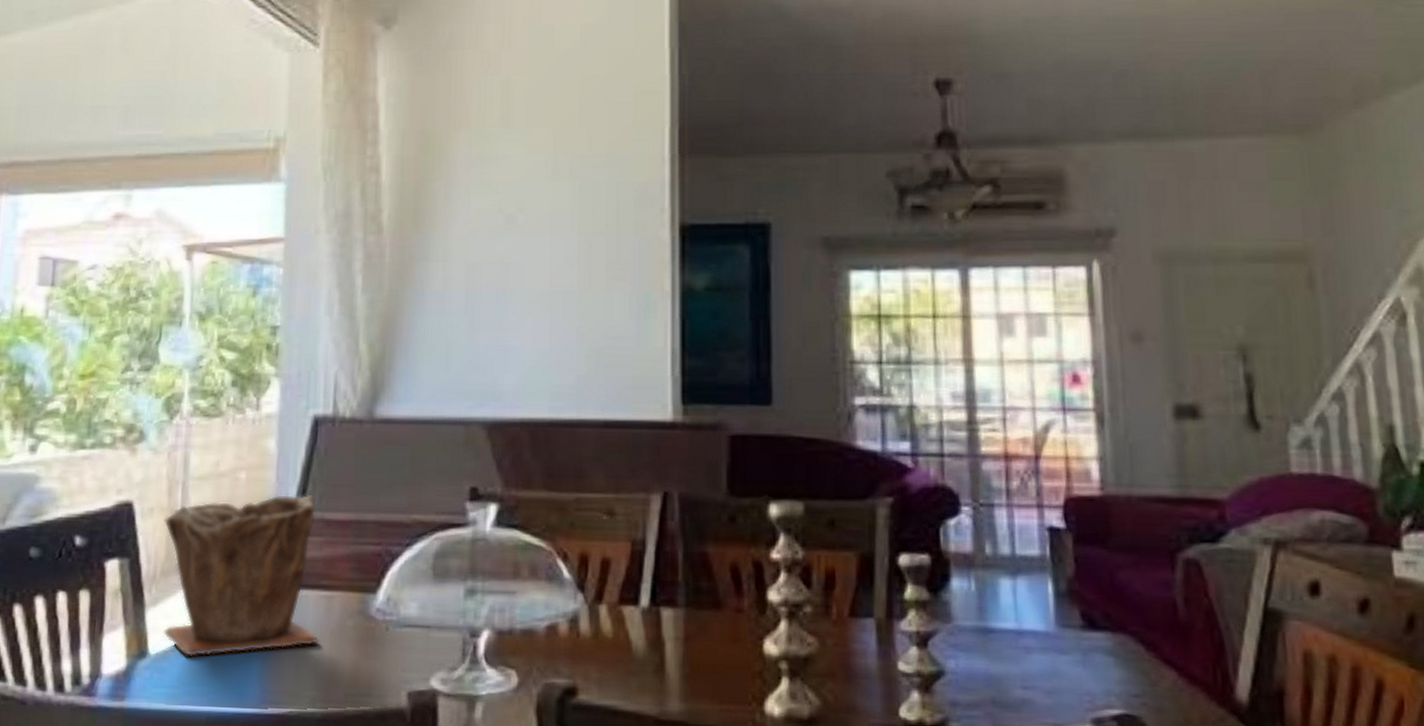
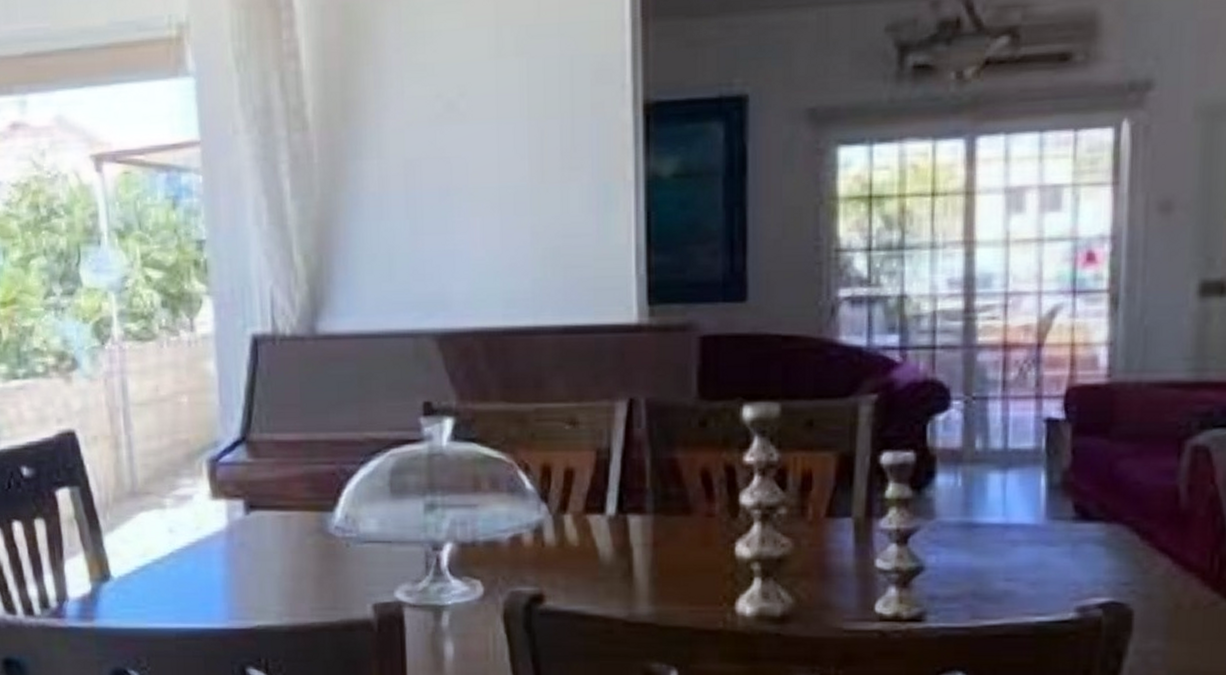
plant pot: present [163,495,320,658] -> none [110,417,281,579]

